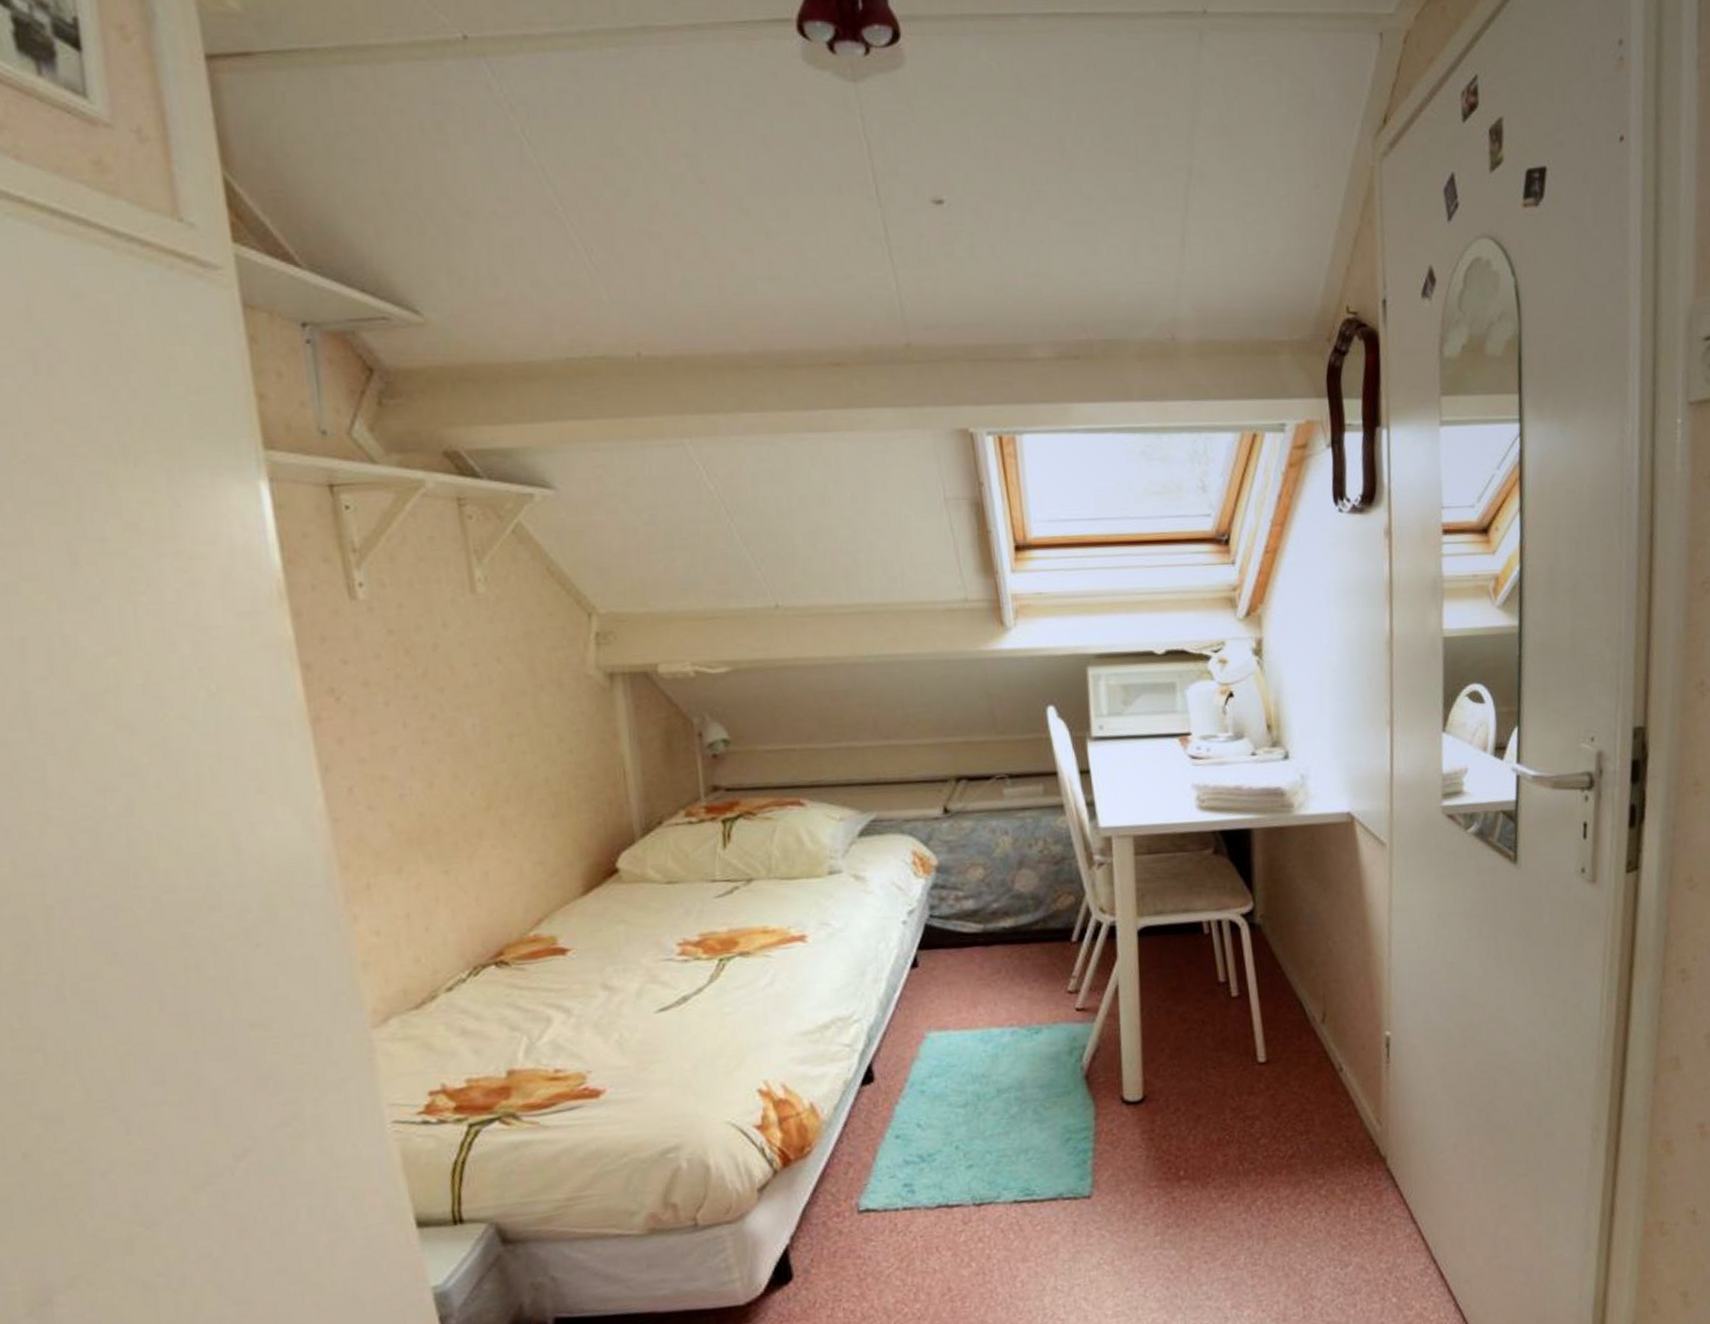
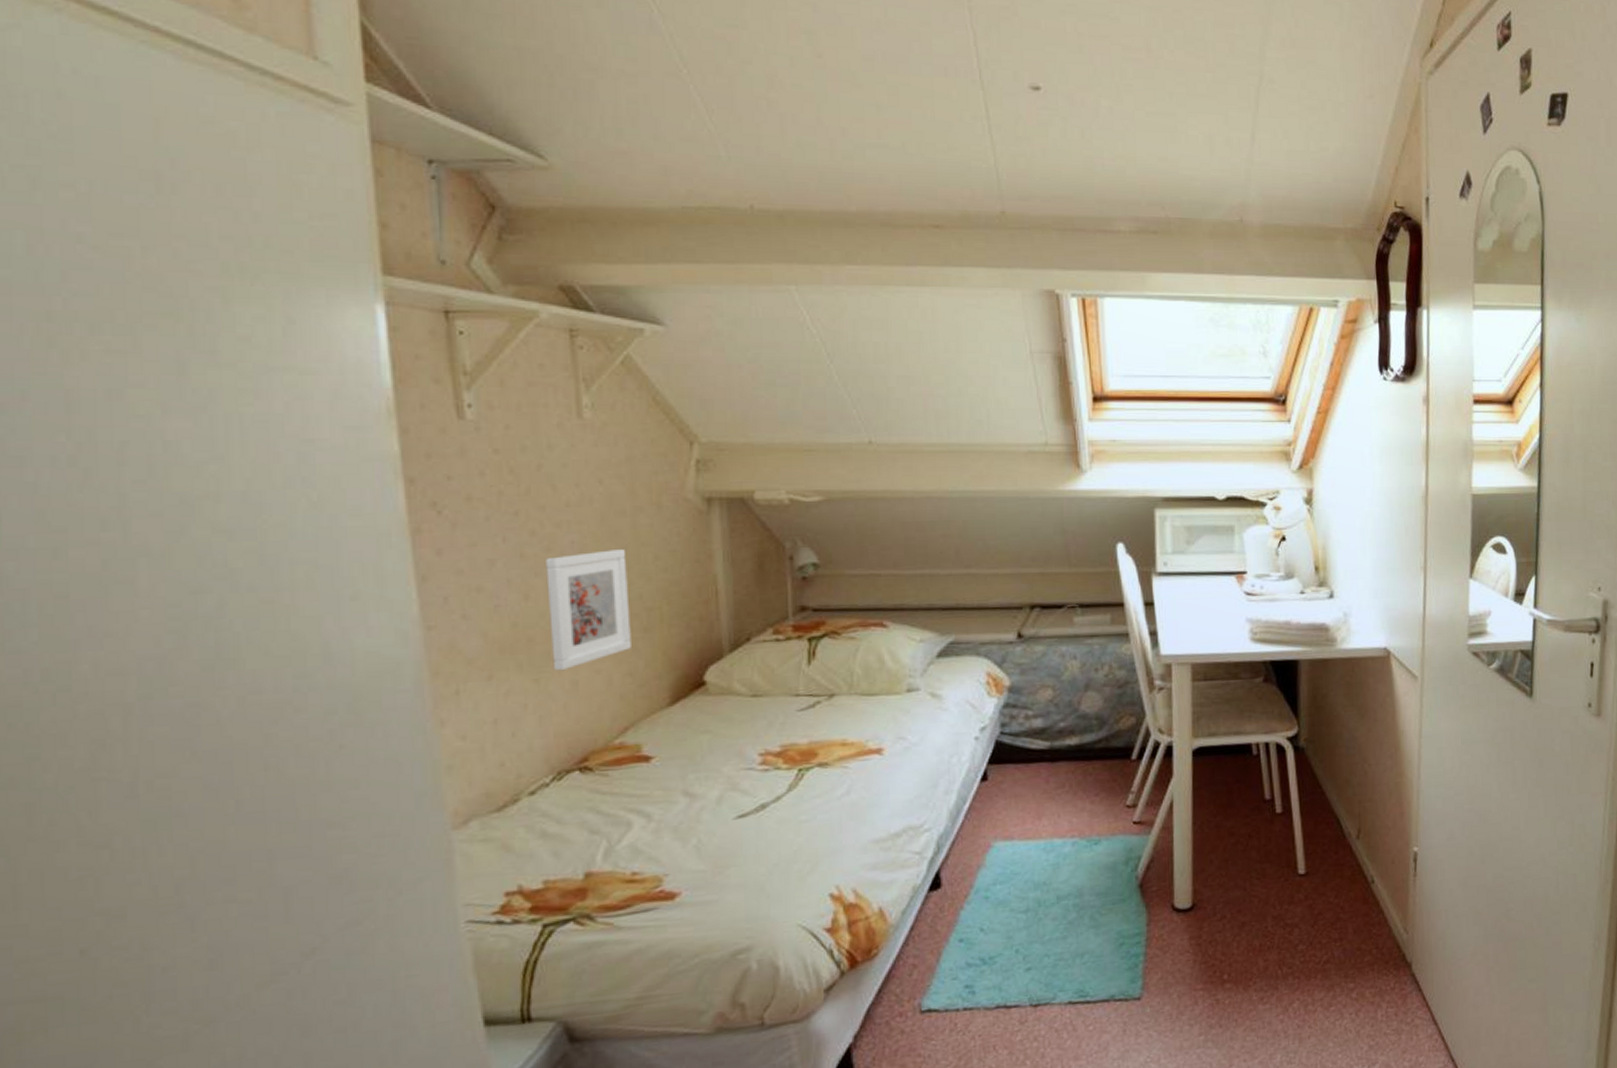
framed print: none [448,731,541,862] -> present [546,549,631,671]

